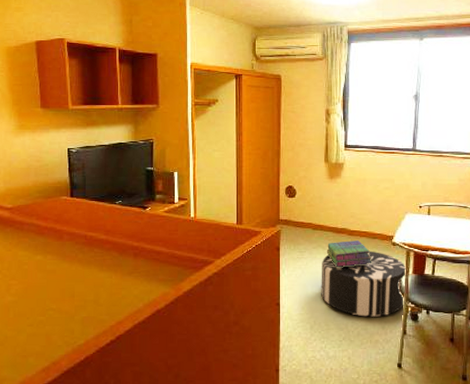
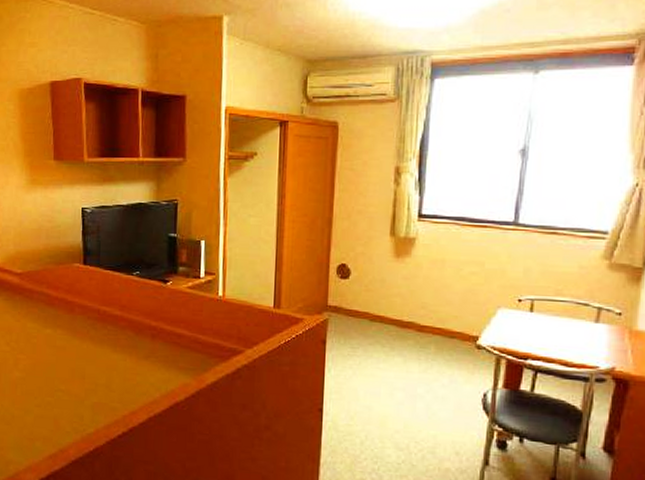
pouf: present [321,251,407,317] -> none [376,353,495,439]
stack of books: present [326,240,372,267] -> none [386,338,448,371]

